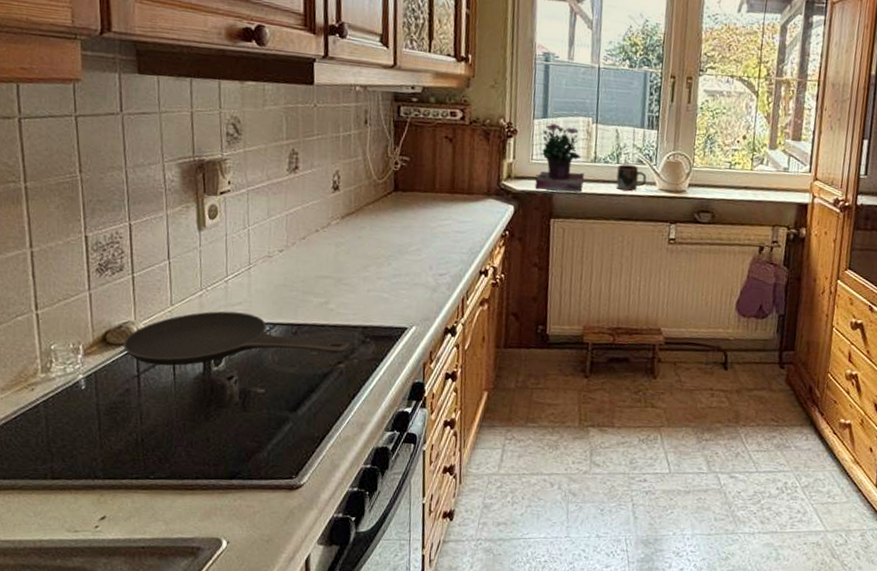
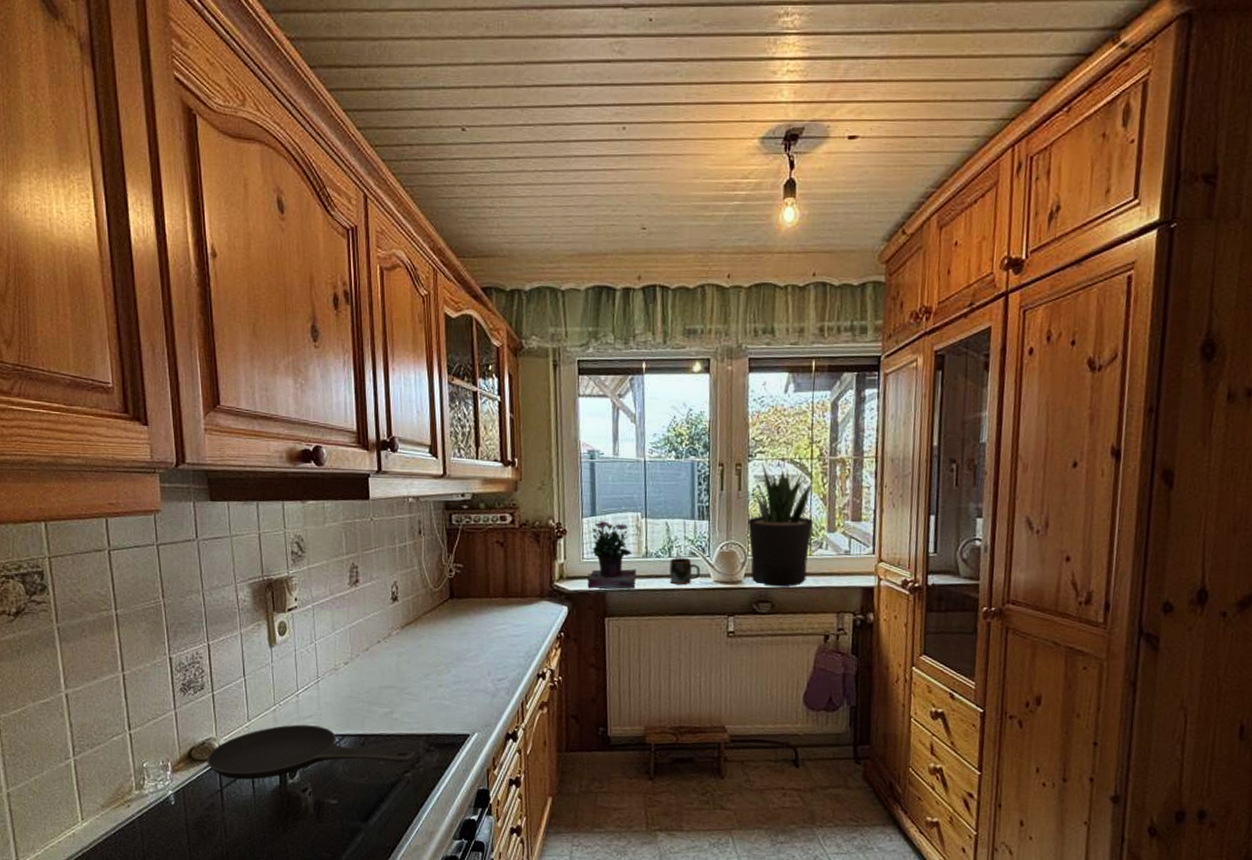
planter: none [694,77,759,199] -> present [748,462,813,587]

